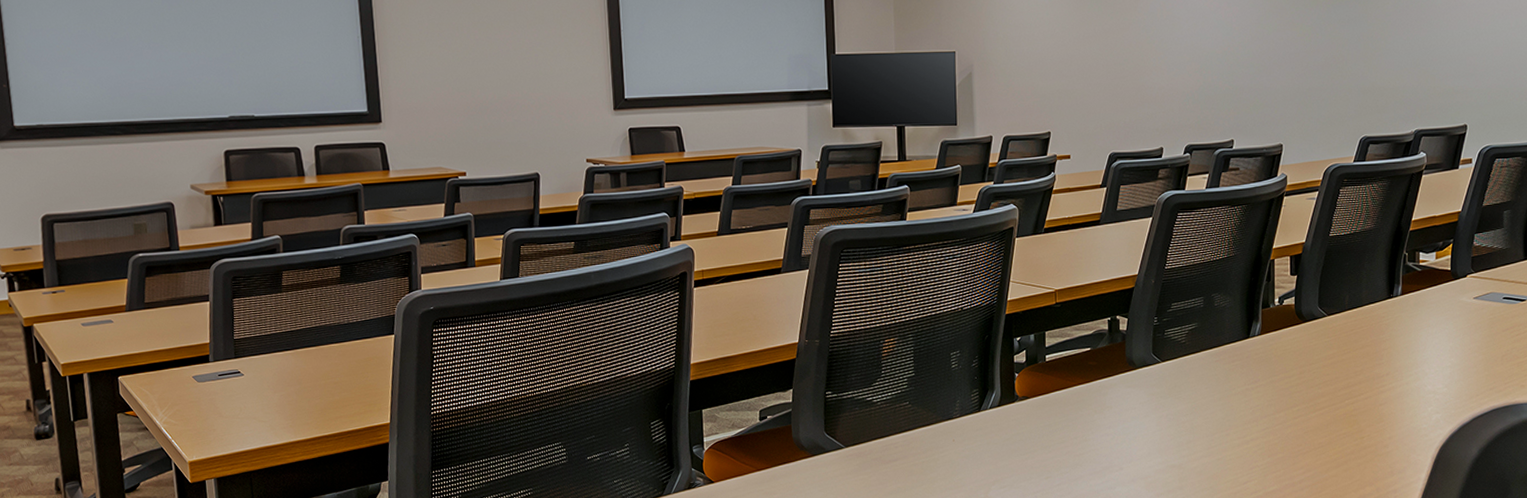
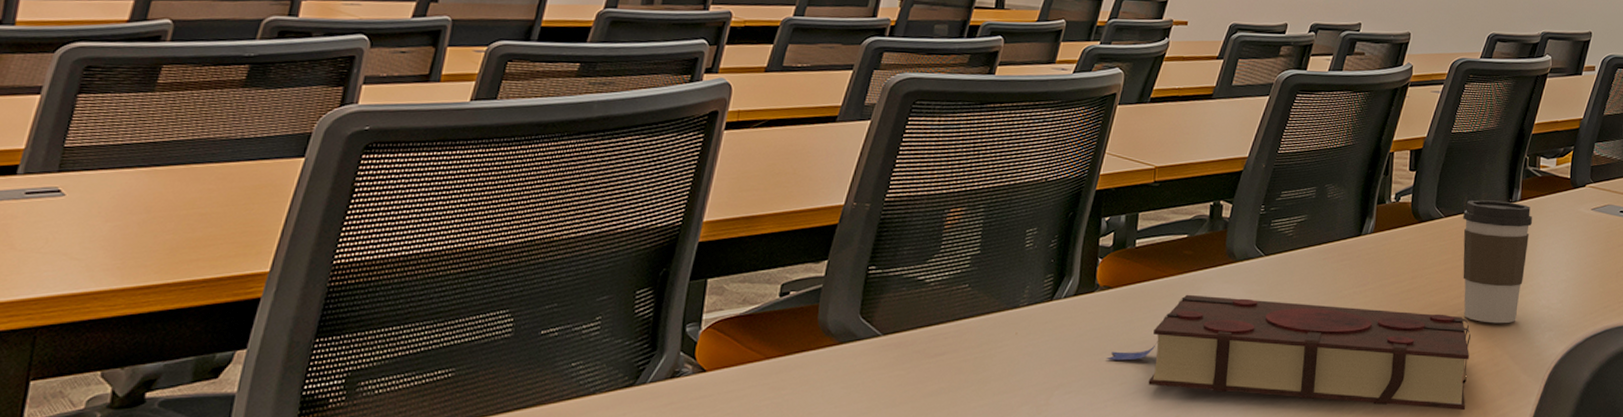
book: none [1031,399,1359,488] -> present [1106,294,1470,411]
coffee cup: none [1346,297,1414,410] -> present [1463,200,1532,324]

